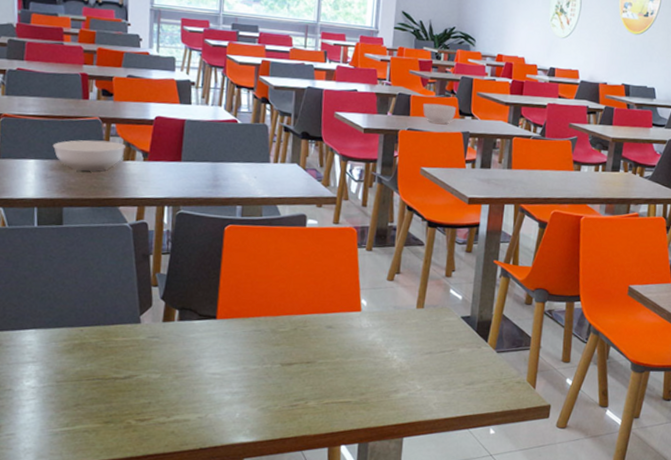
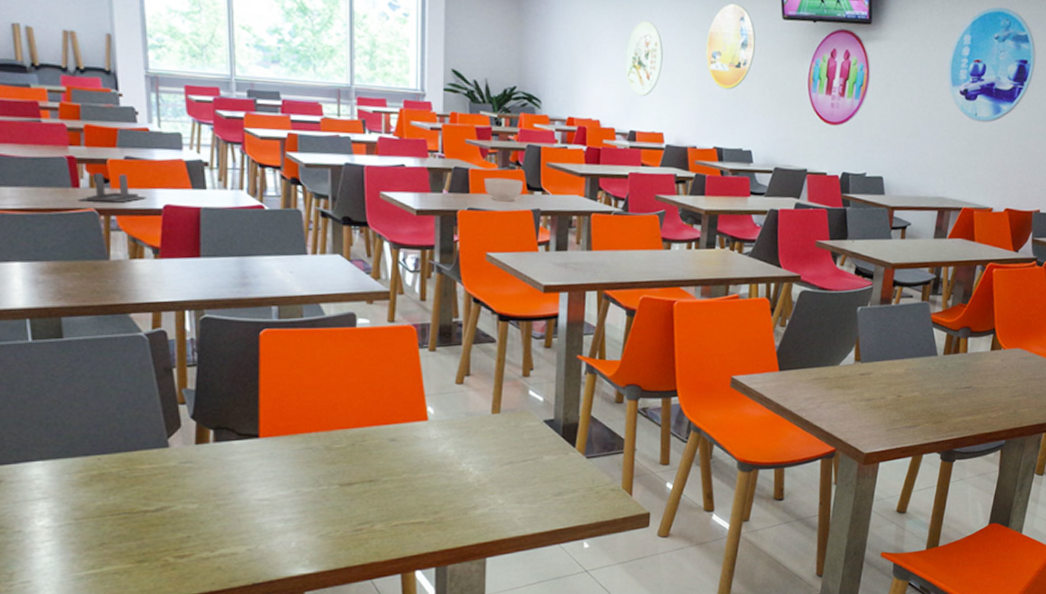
bowl: present [52,140,126,172] -> none [40,236,131,274]
napkin holder: none [86,88,142,114] -> present [77,173,147,203]

